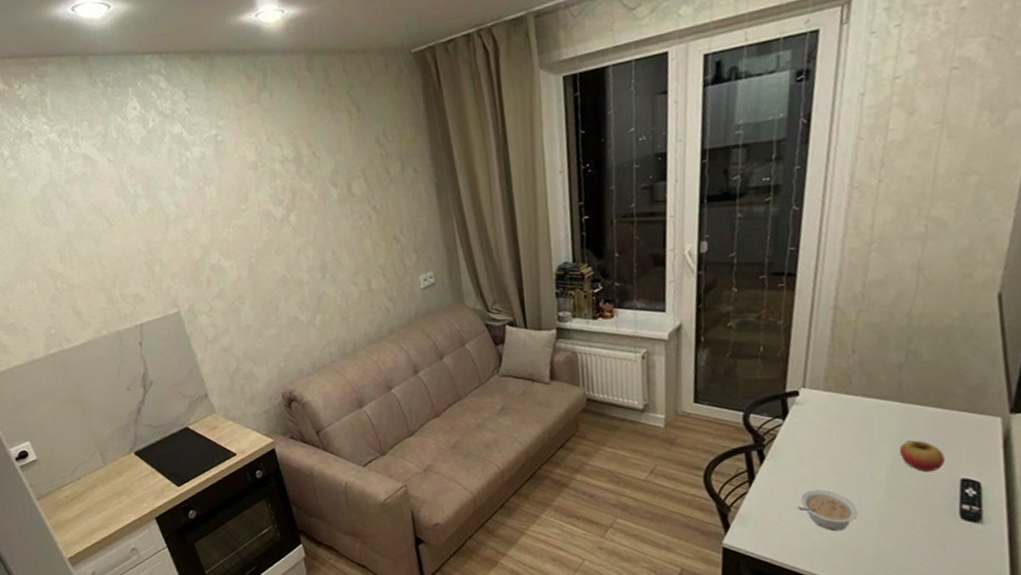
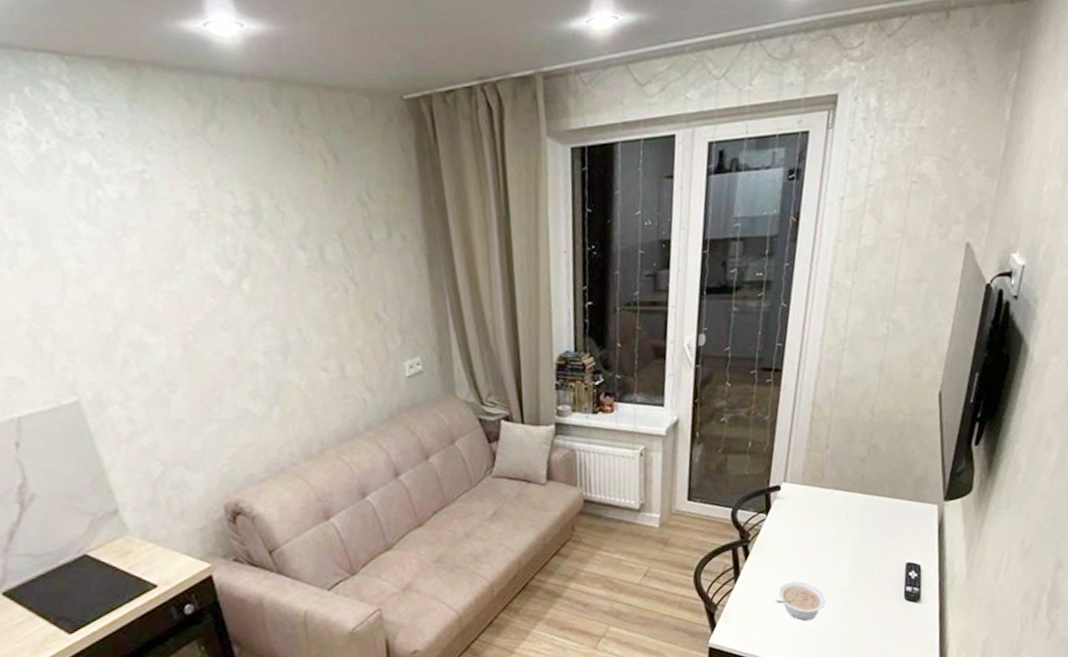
fruit: present [899,440,945,471] -> none [860,529,895,558]

